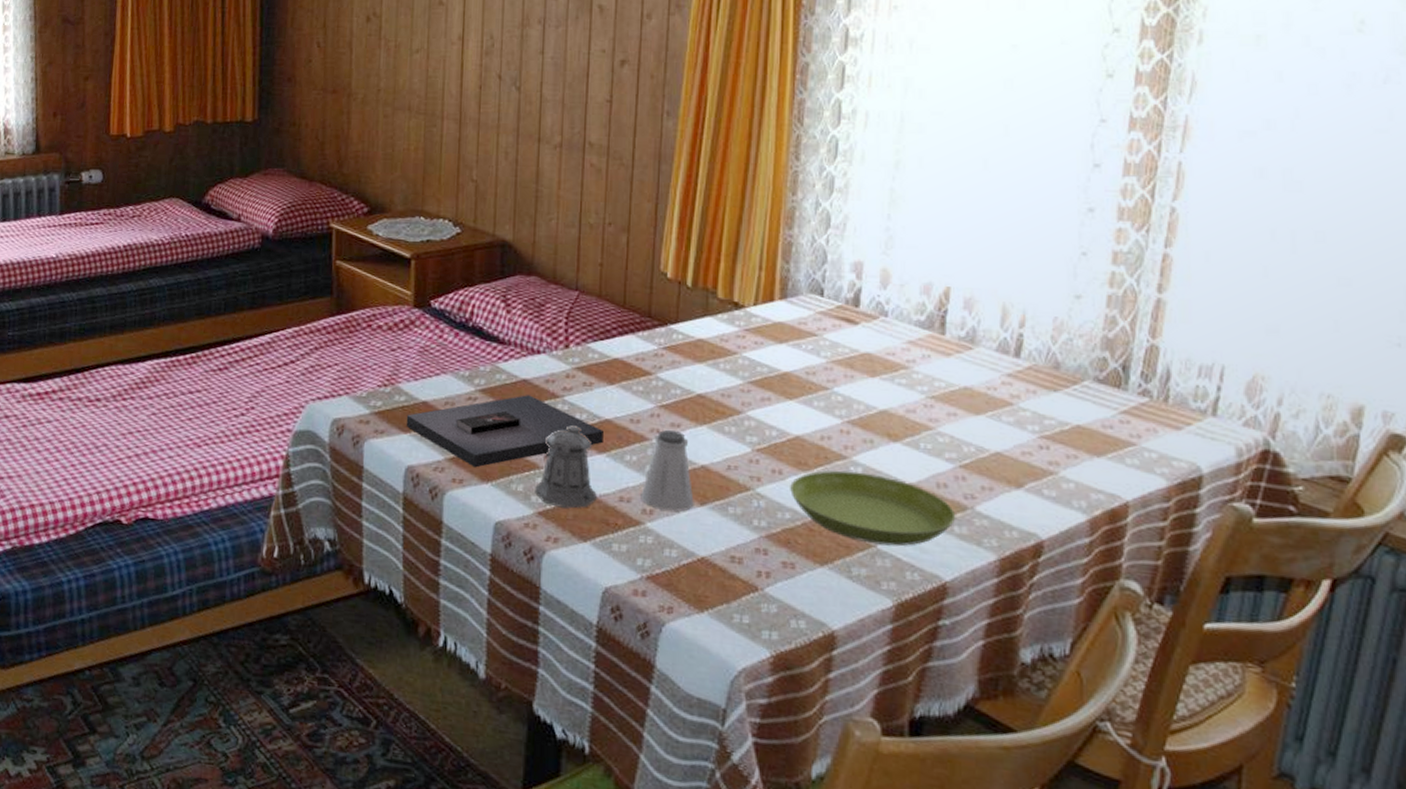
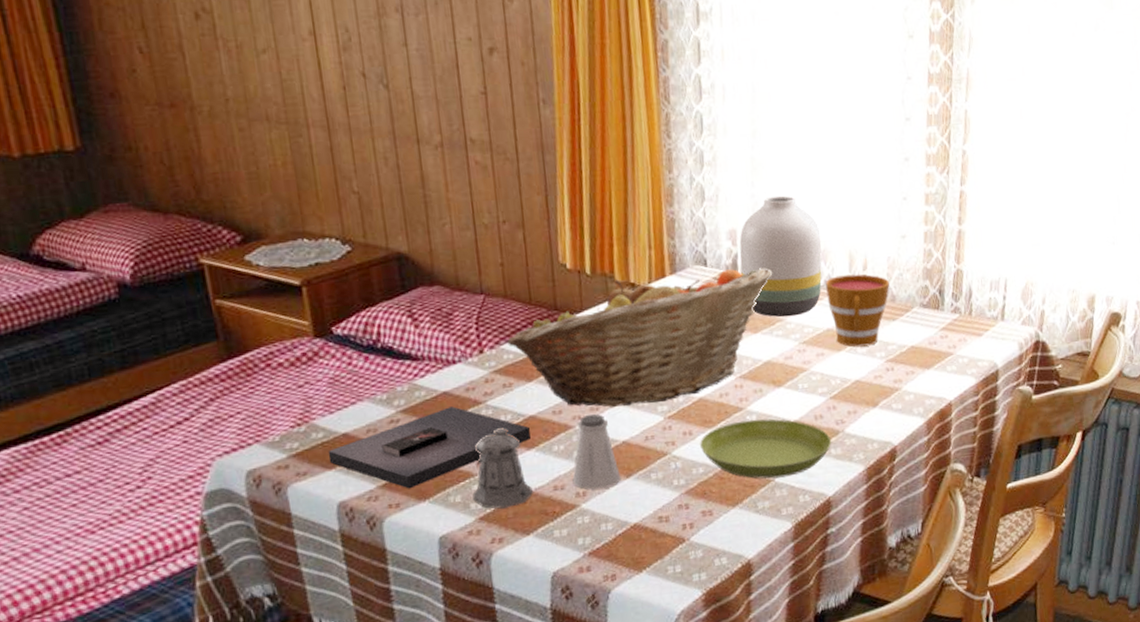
fruit basket: none [594,296,902,432] -> present [507,268,773,407]
vase: none [862,232,968,366] -> present [739,195,822,317]
cup: none [968,329,1055,416] -> present [825,274,890,347]

